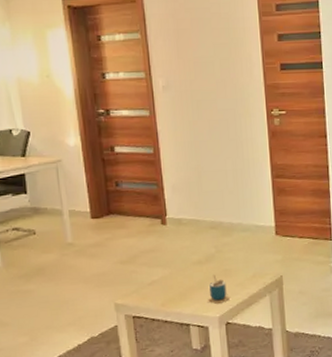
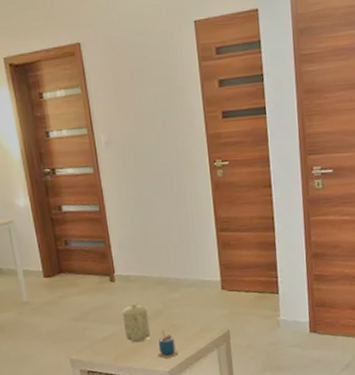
mug: none [171,247,201,288] -> present [120,303,151,343]

